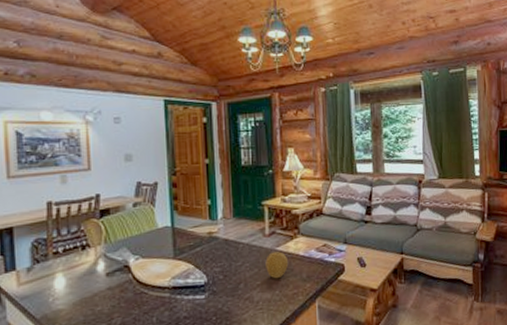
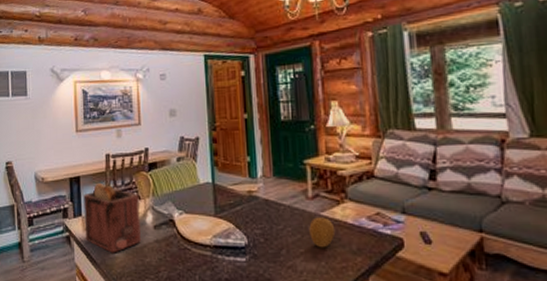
toaster: none [18,234,91,306] -> present [84,184,141,253]

